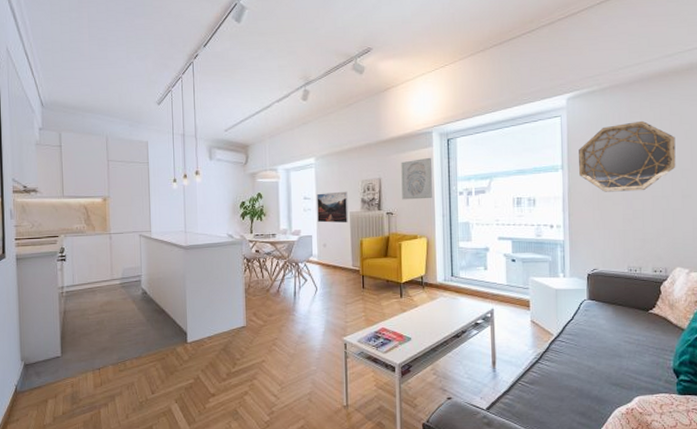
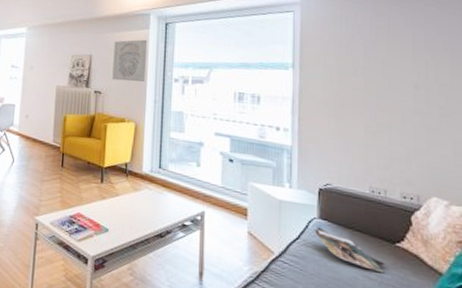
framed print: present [317,191,349,223] -> none [22,63,56,97]
home mirror: present [579,120,676,192] -> none [313,25,432,103]
magazine: none [586,307,642,337] -> present [315,227,386,274]

